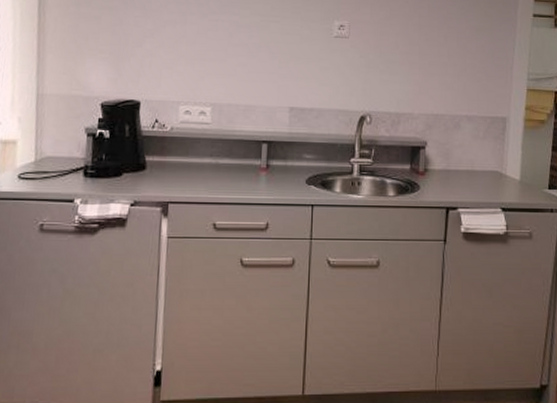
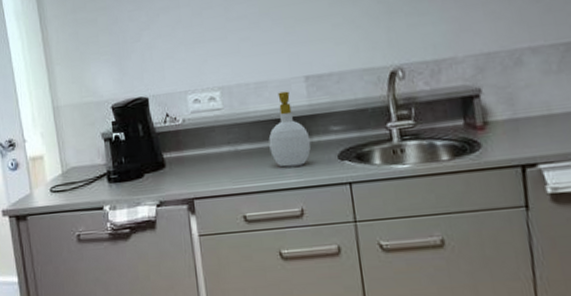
soap bottle: none [248,117,285,185] -> present [268,91,311,168]

